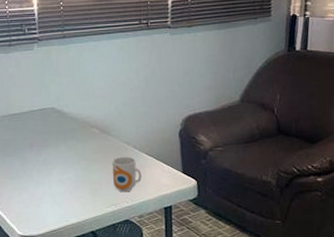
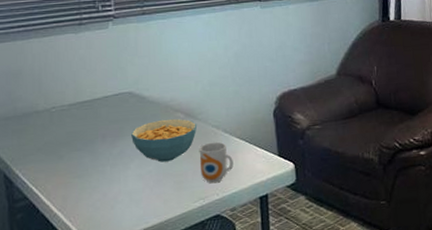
cereal bowl: none [54,133,110,171] -> present [131,118,197,162]

